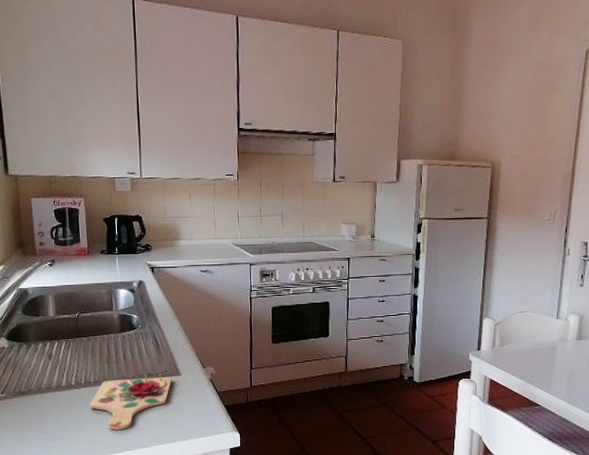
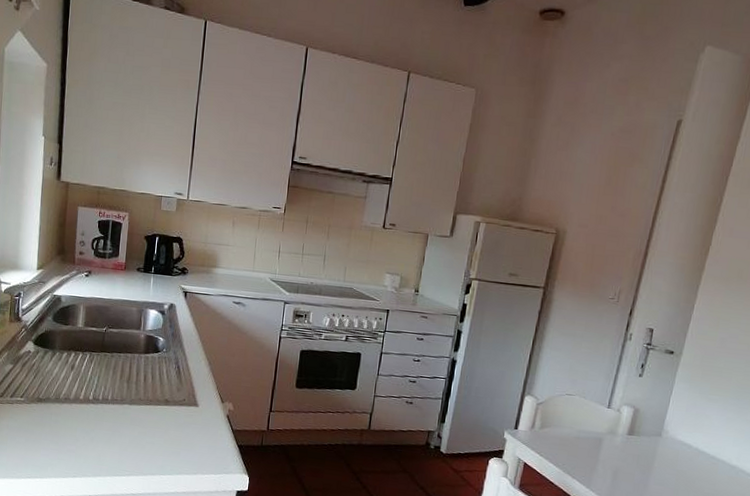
cutting board: present [90,372,171,430] -> none [103,397,188,453]

